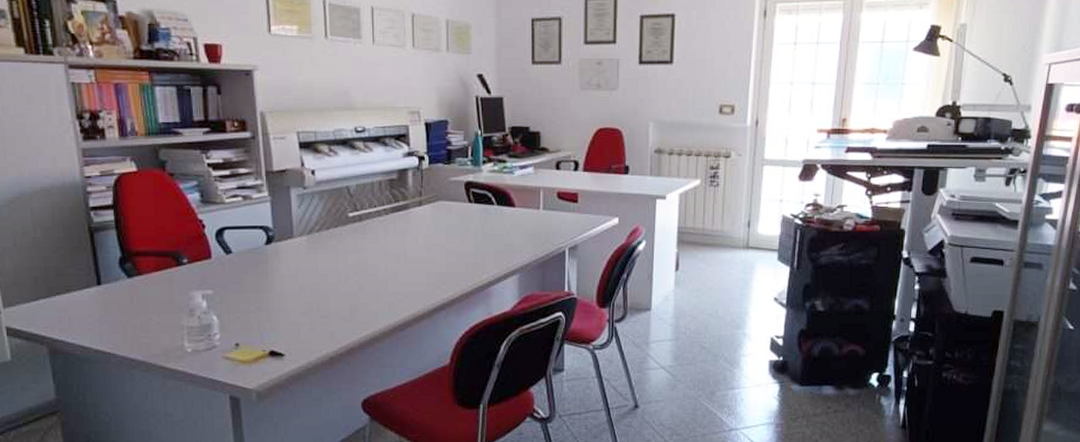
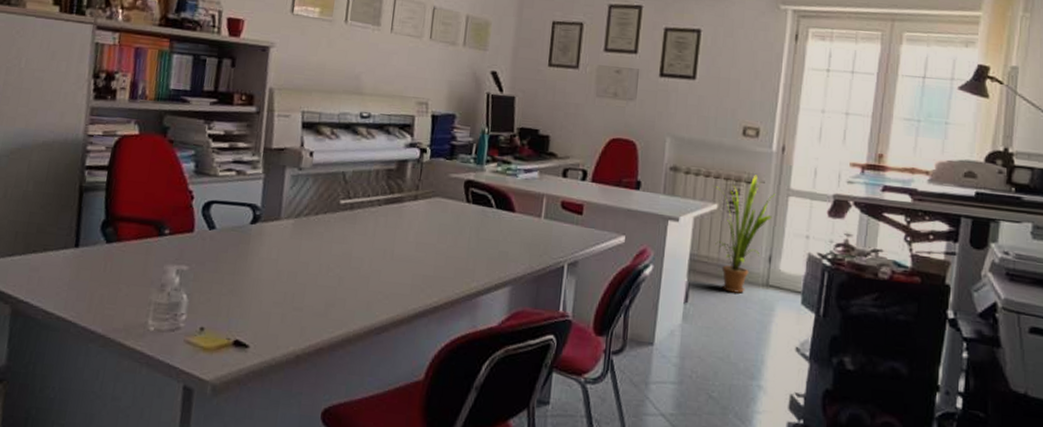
house plant: none [695,149,752,257] -> present [713,175,776,293]

